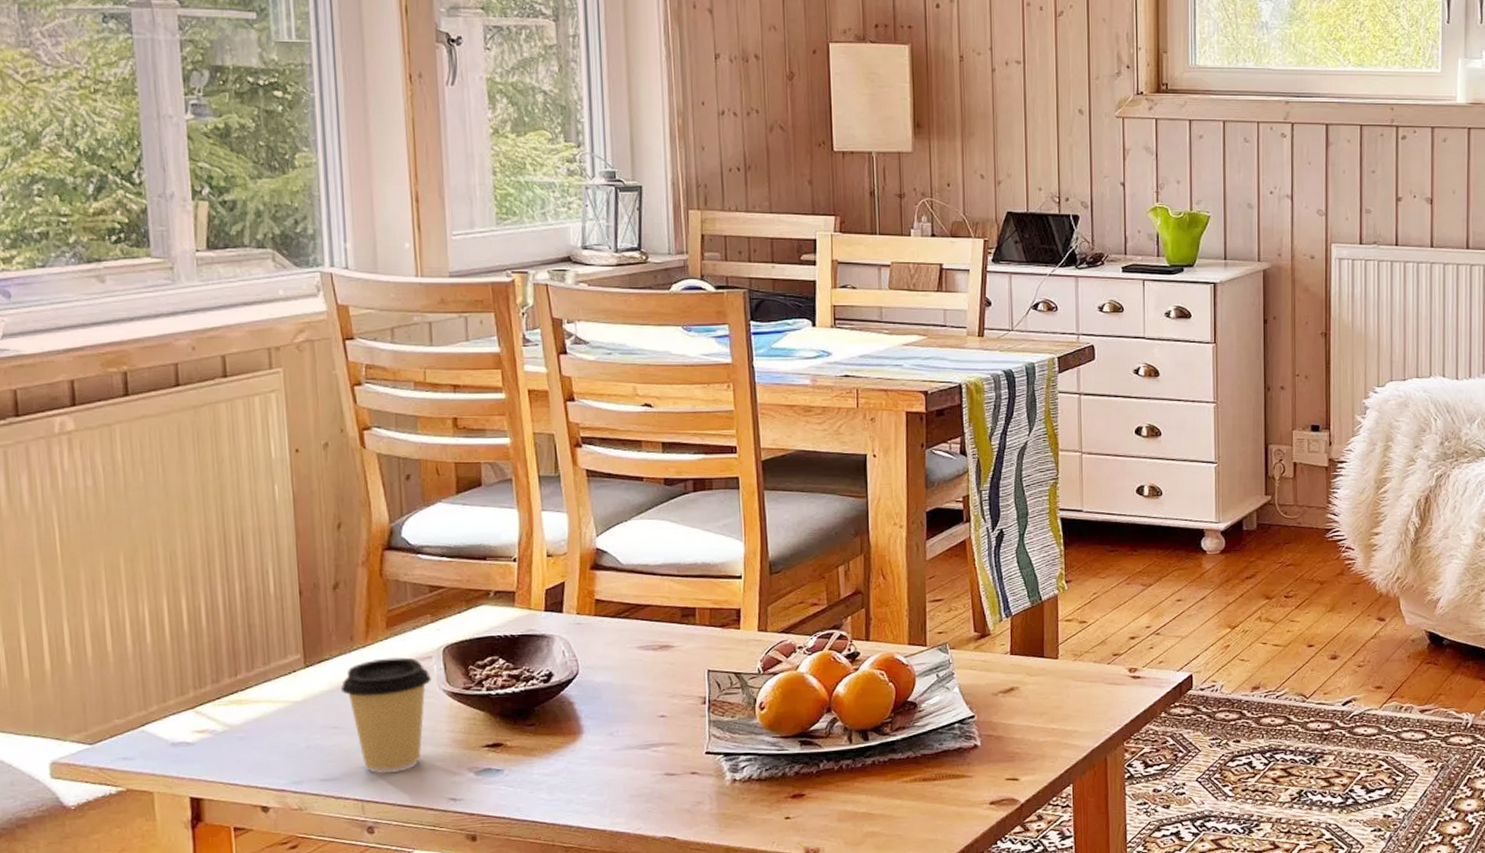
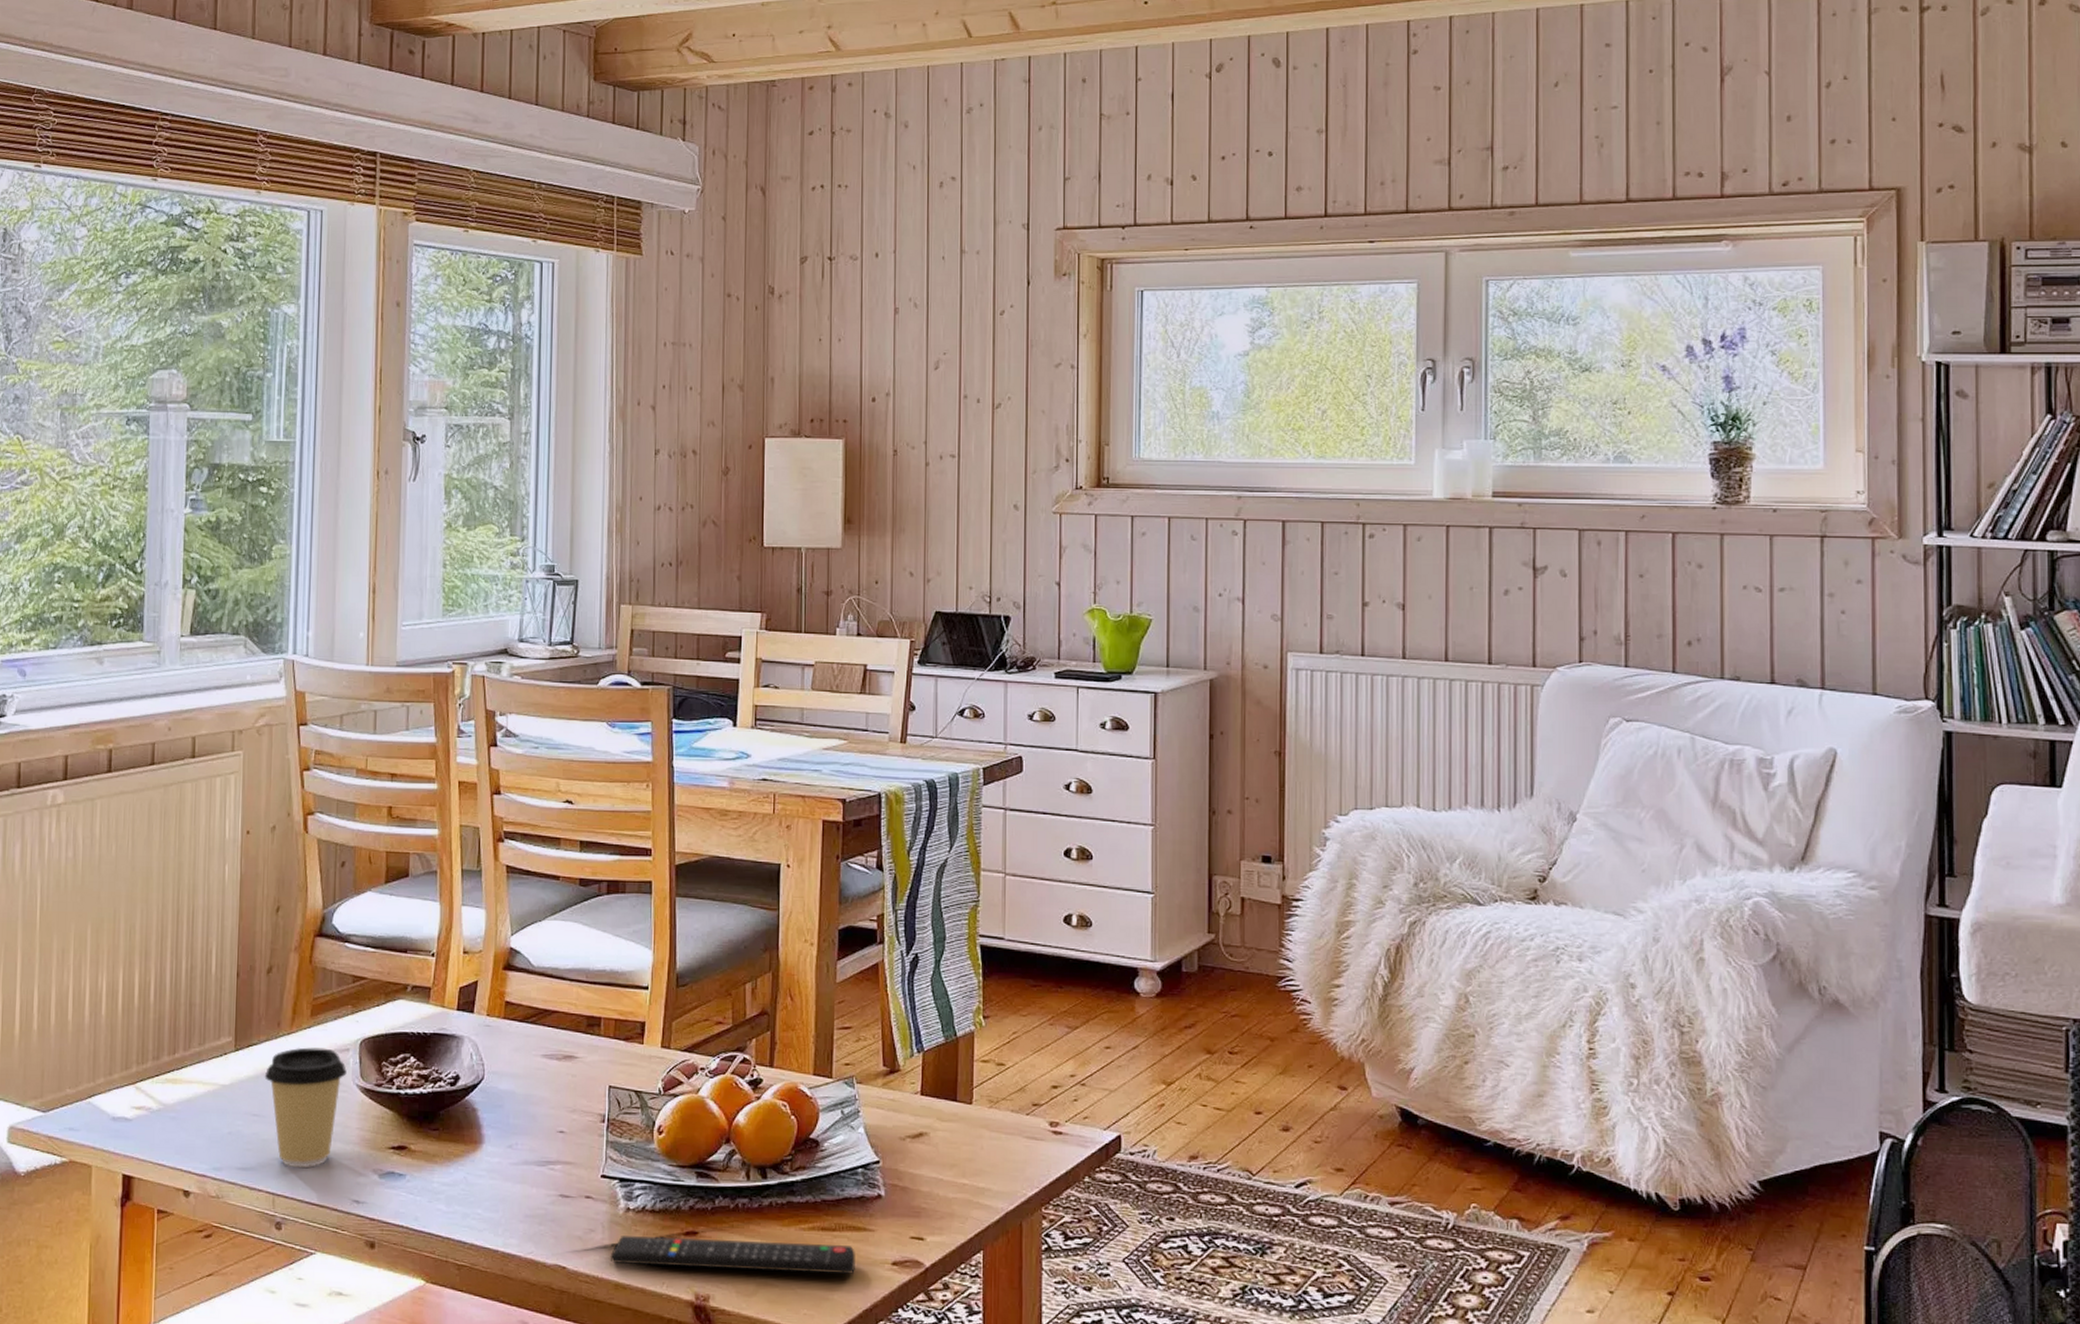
remote control: none [719,792,957,830] -> present [610,1236,856,1274]

